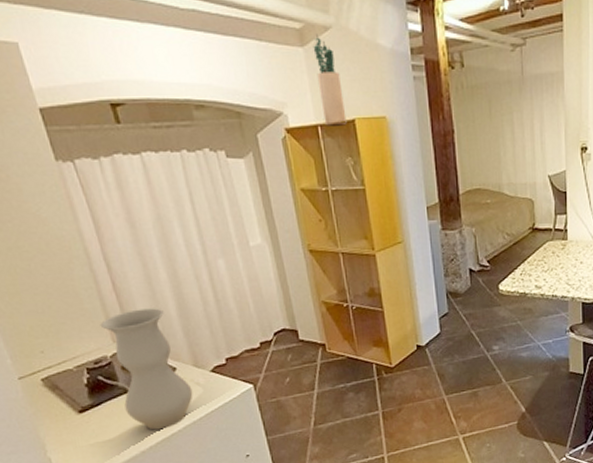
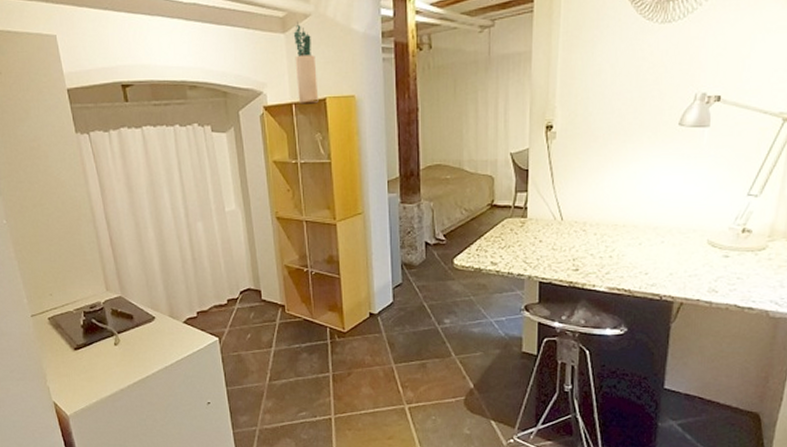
vase: present [100,308,193,430] -> none [97,263,167,371]

